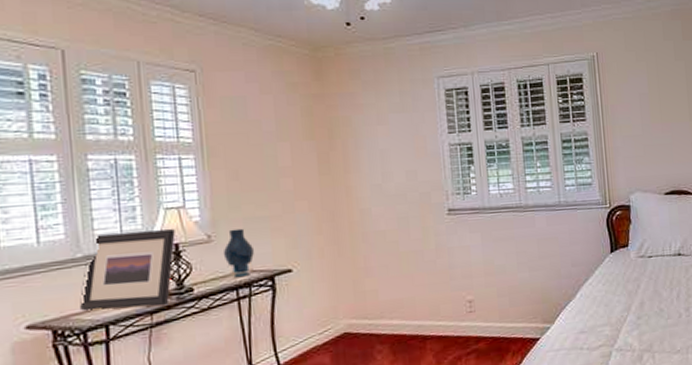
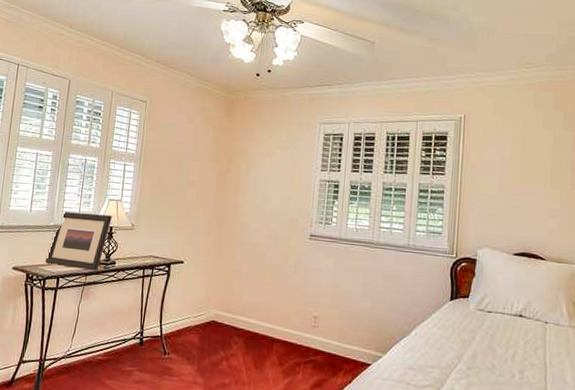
vase: present [223,228,255,278] -> none [139,222,161,261]

